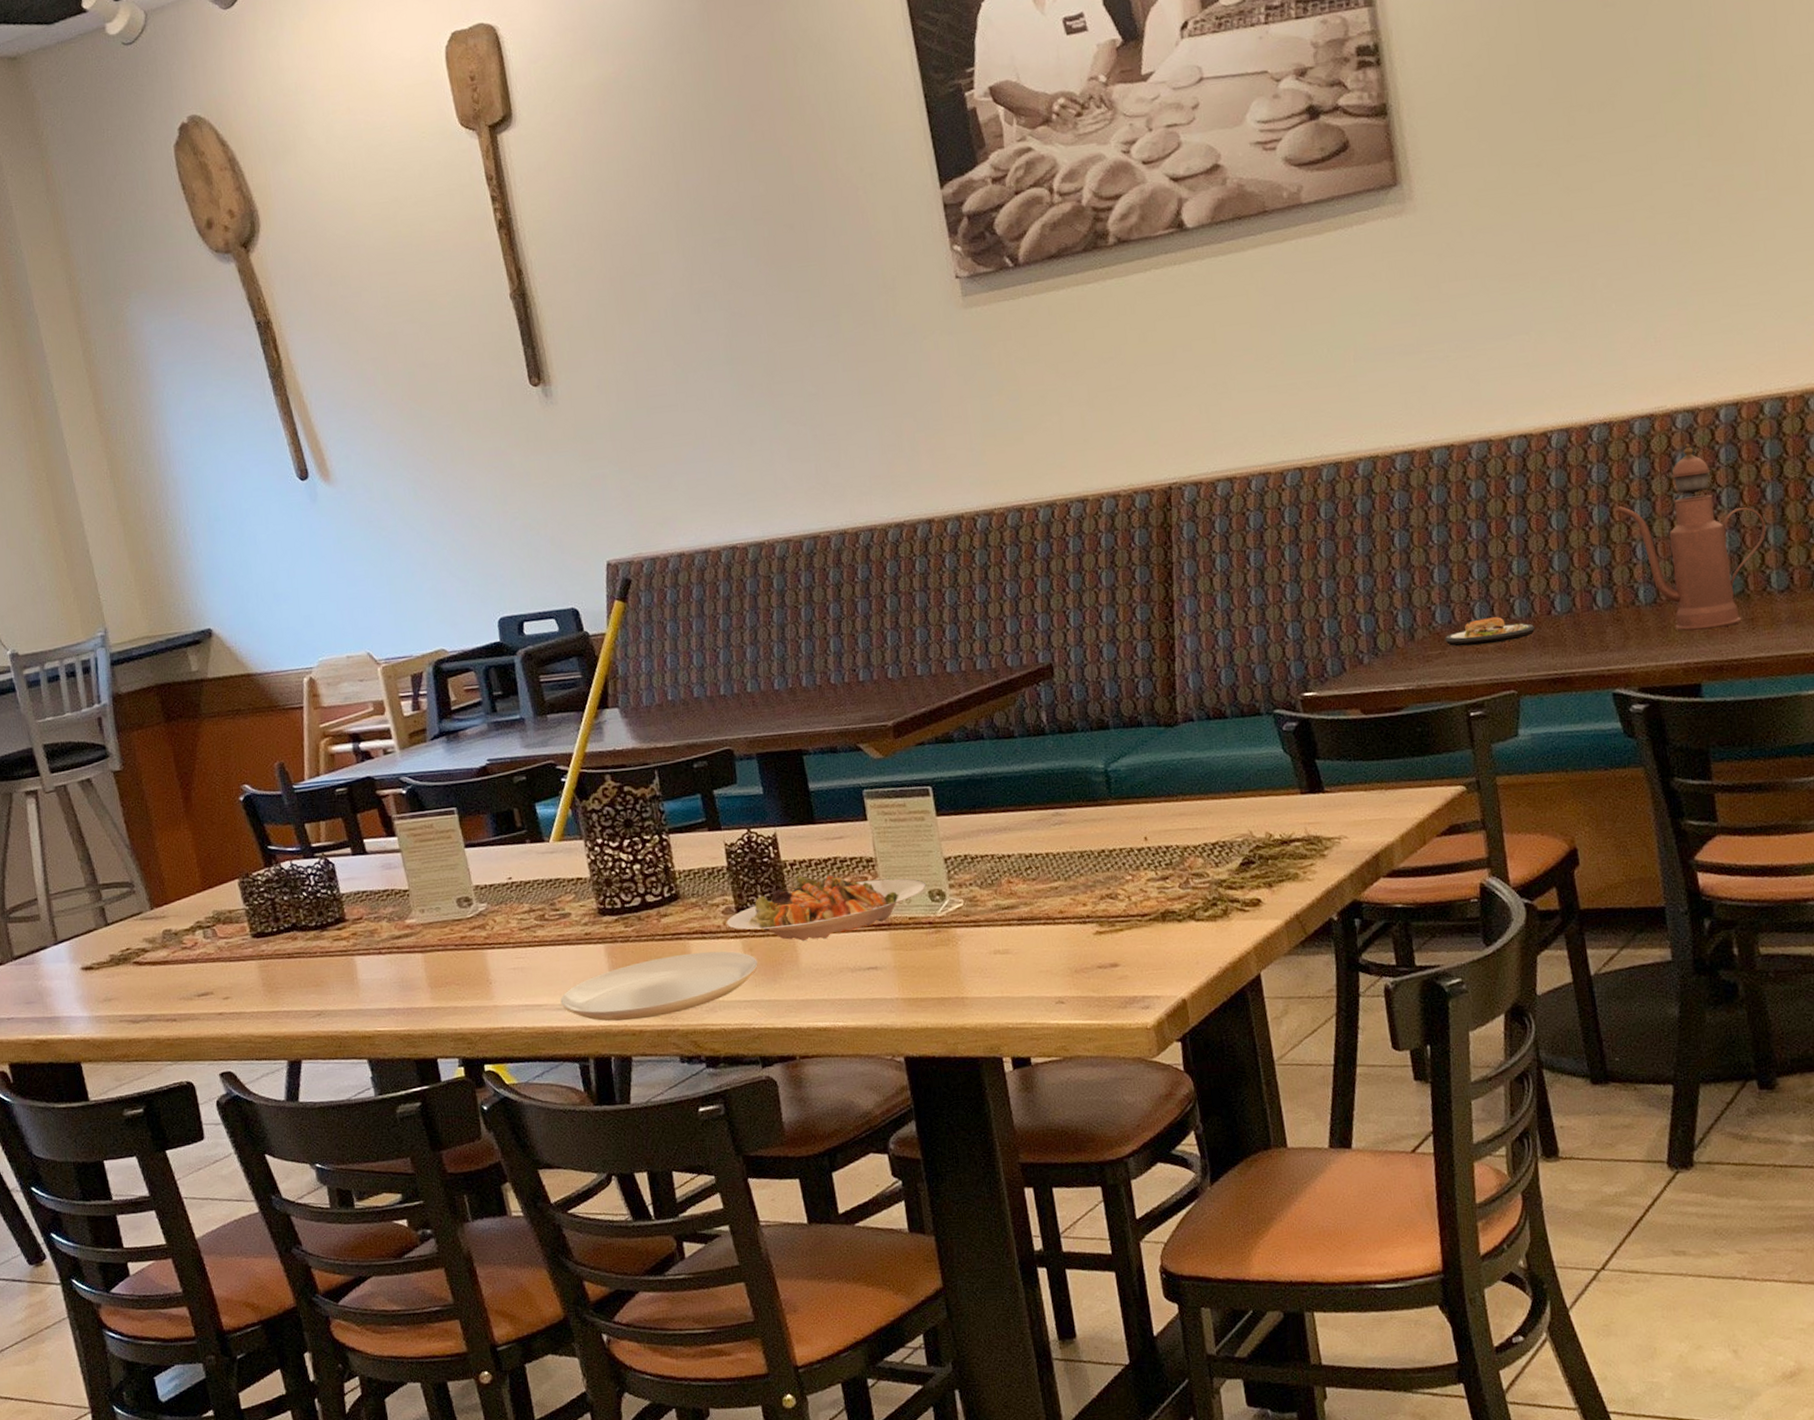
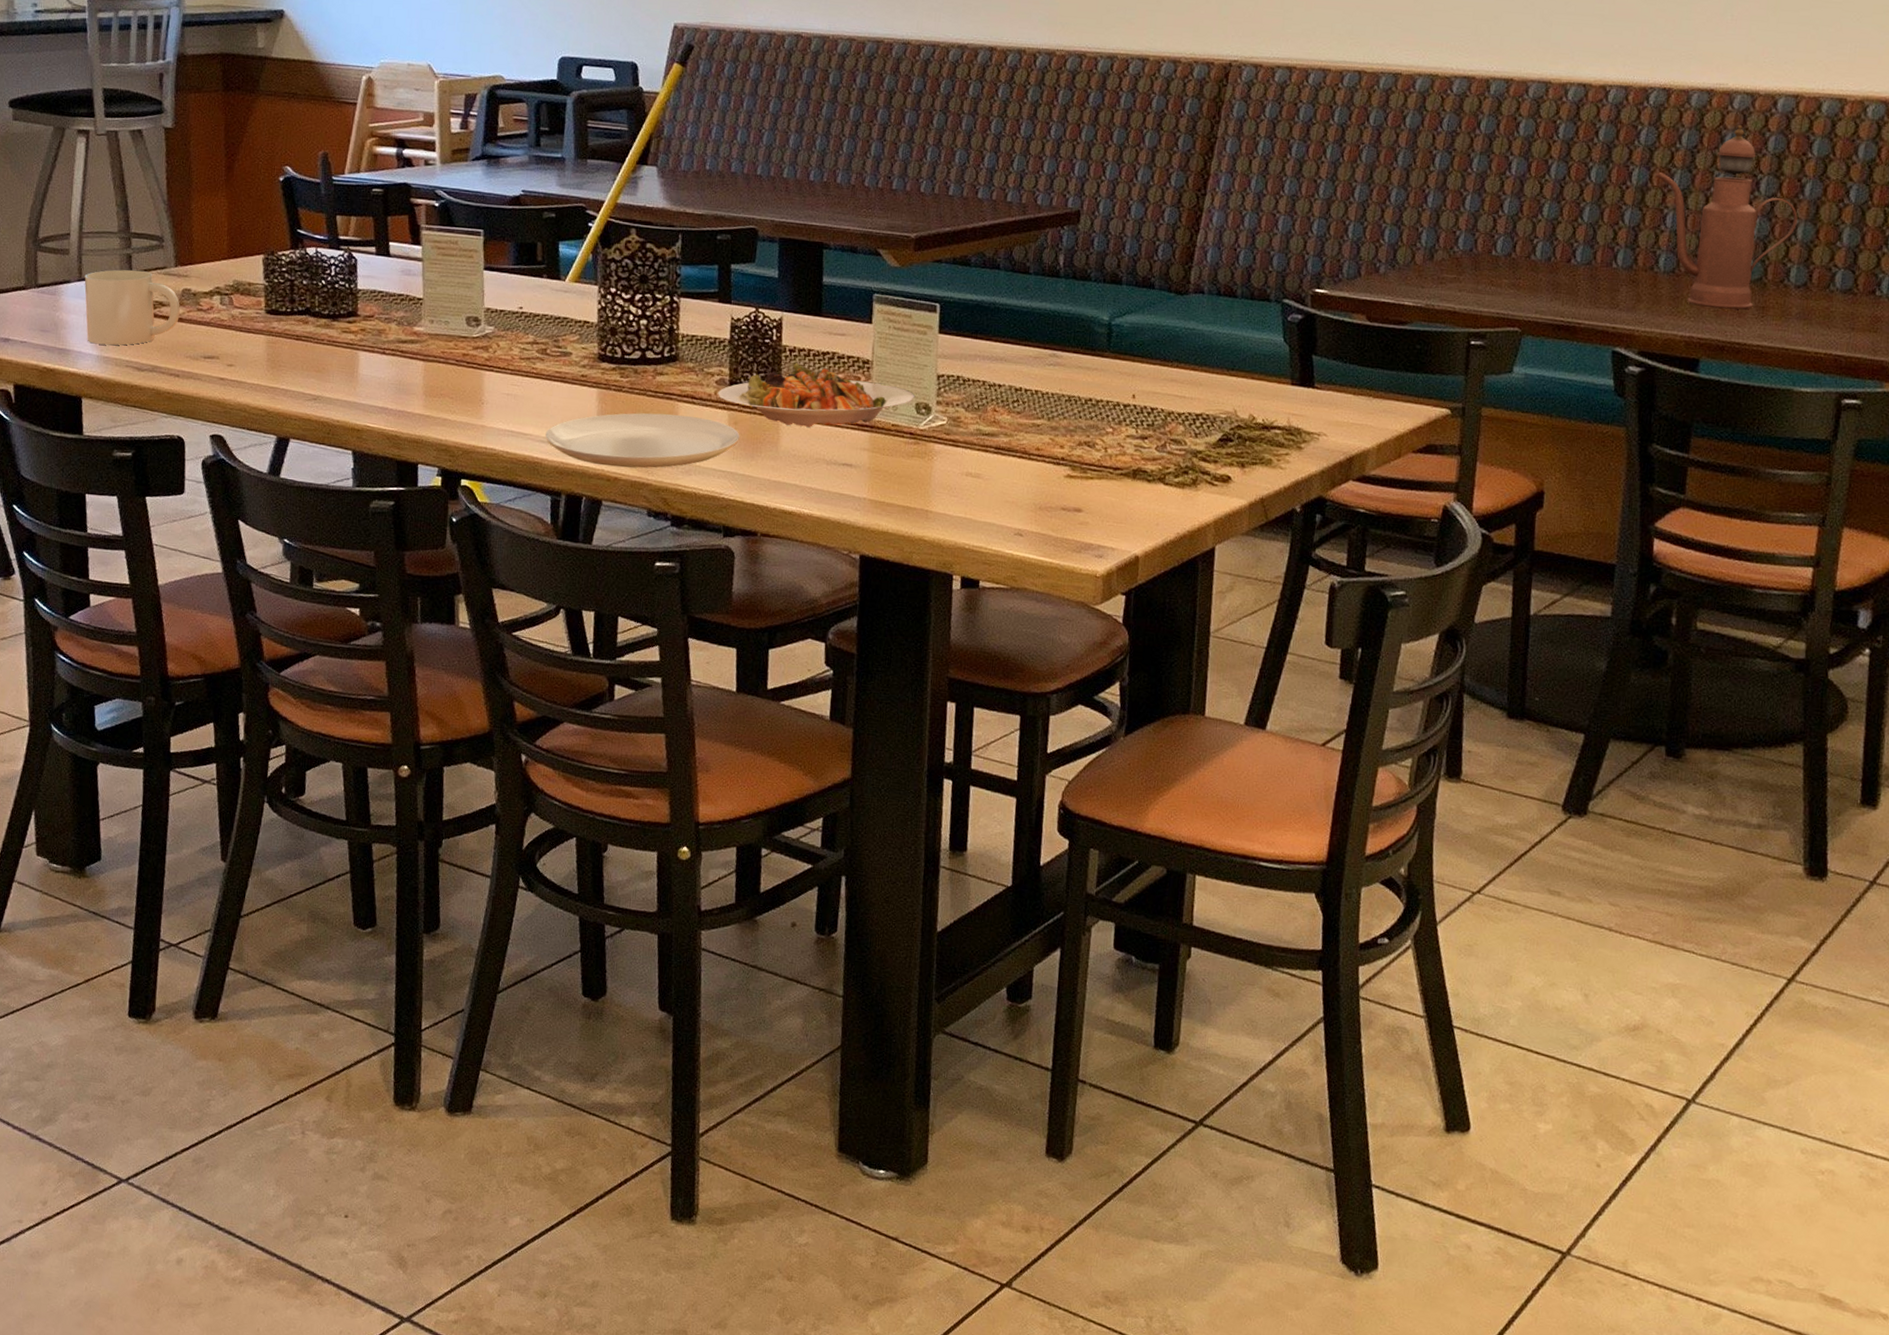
mug: none [60,920,165,1006] -> present [84,269,180,346]
sandwich: present [1445,617,1536,647] -> none [1462,253,1553,280]

